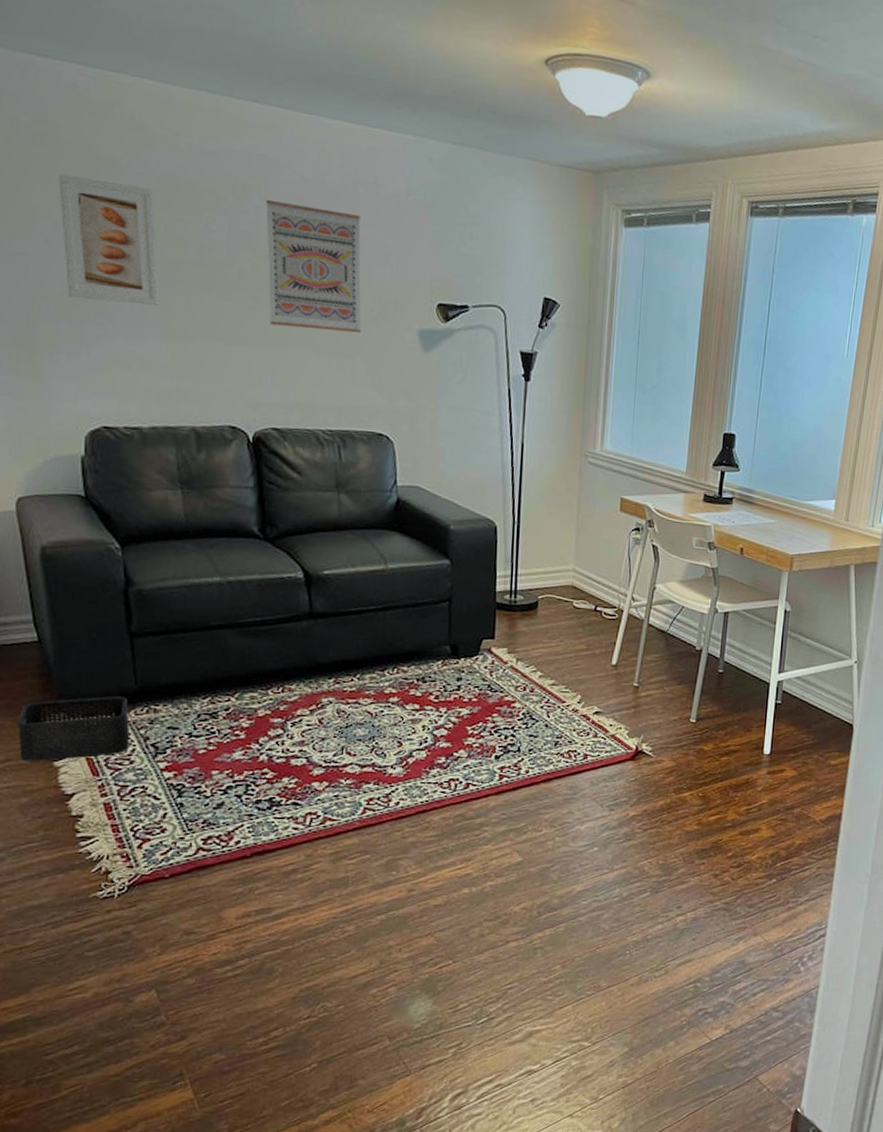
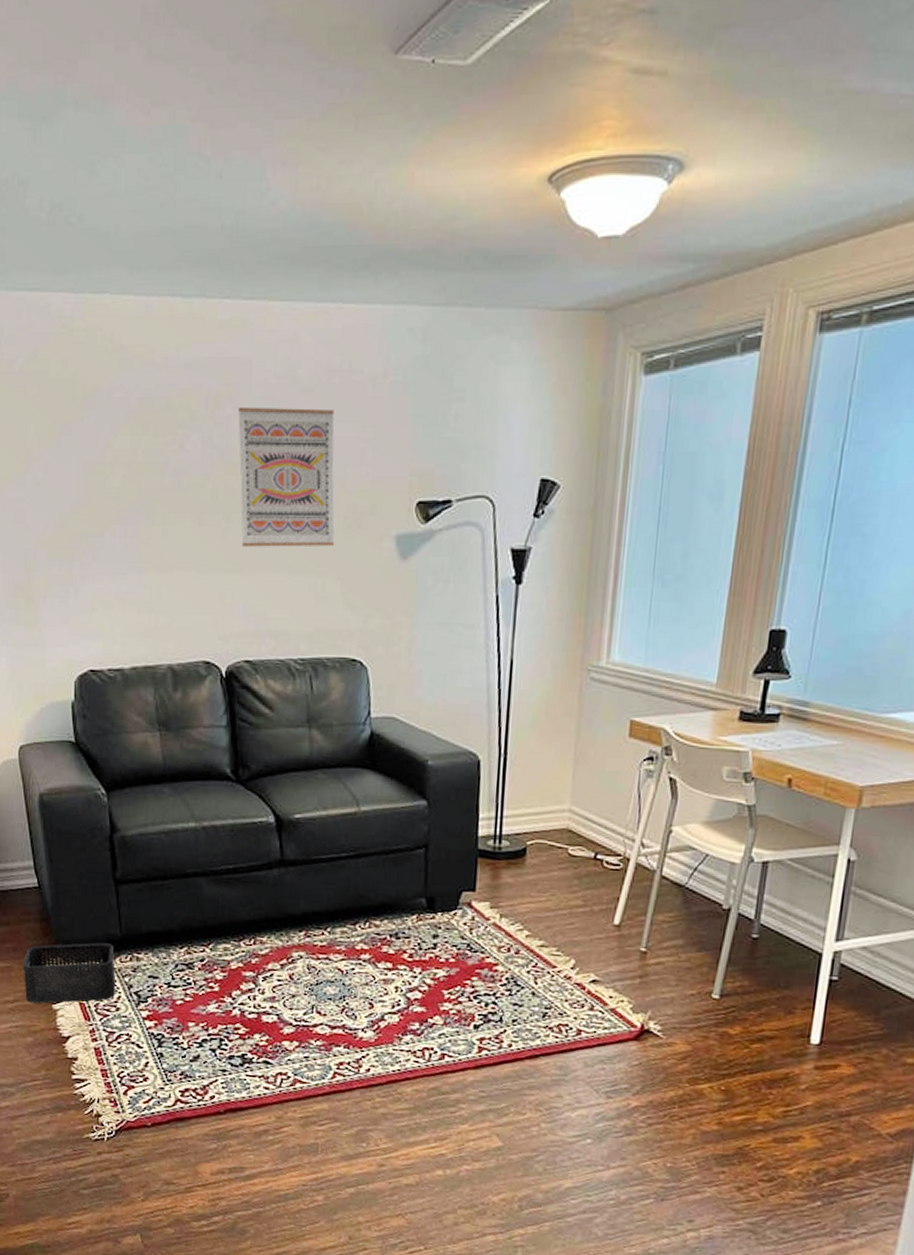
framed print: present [59,173,159,306] -> none [49,412,138,540]

